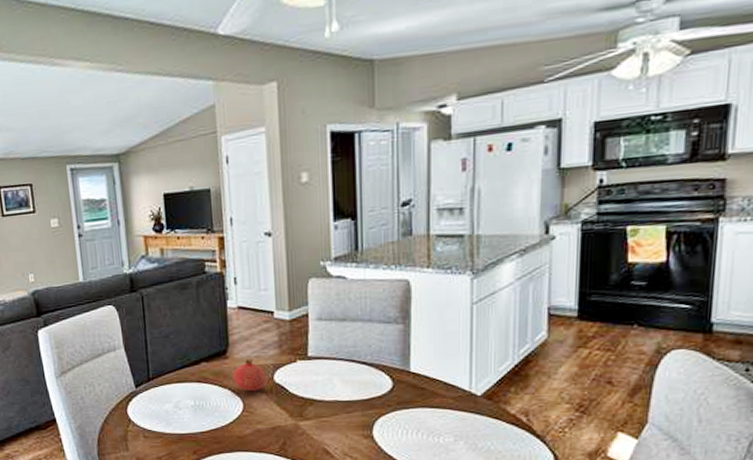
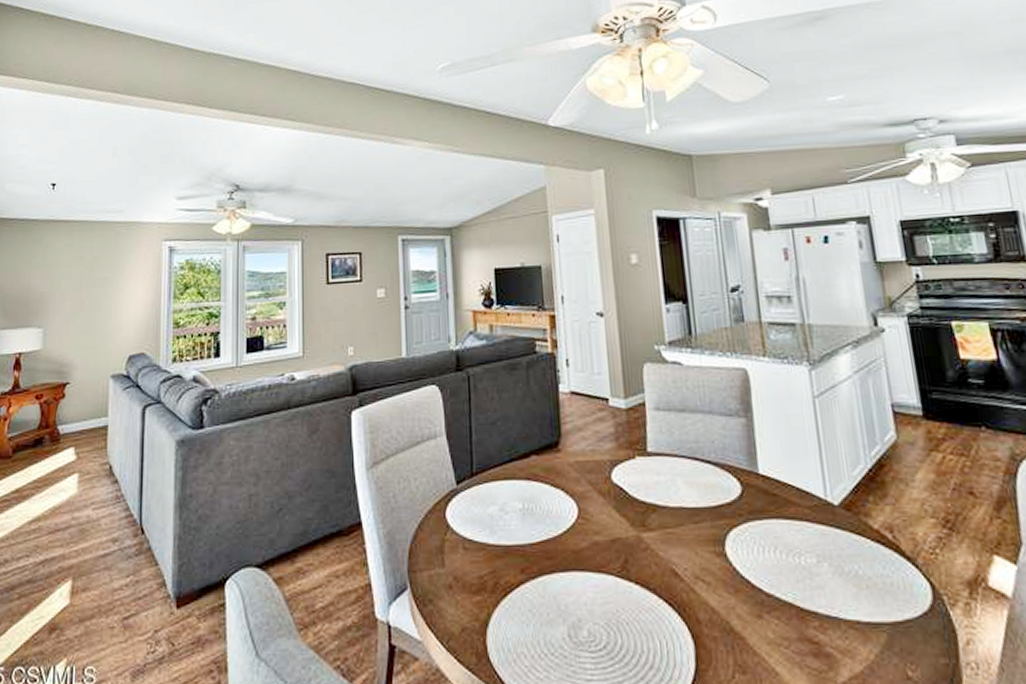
fruit: present [233,358,267,392] -> none [566,452,603,493]

